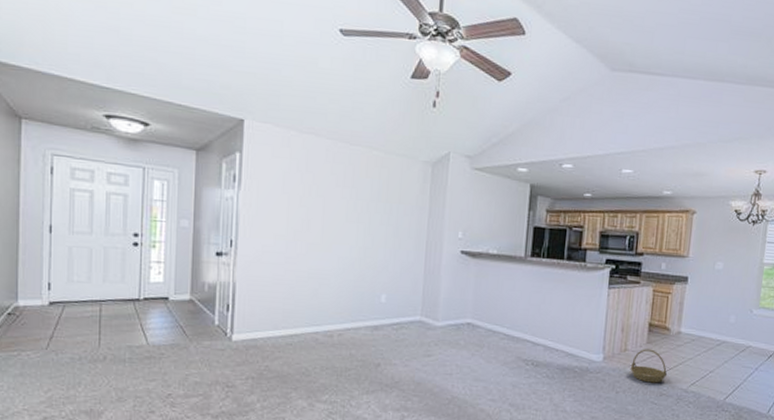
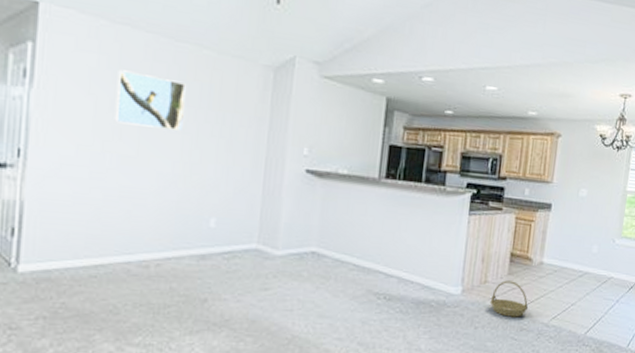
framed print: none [303,171,359,221] -> present [114,69,186,131]

